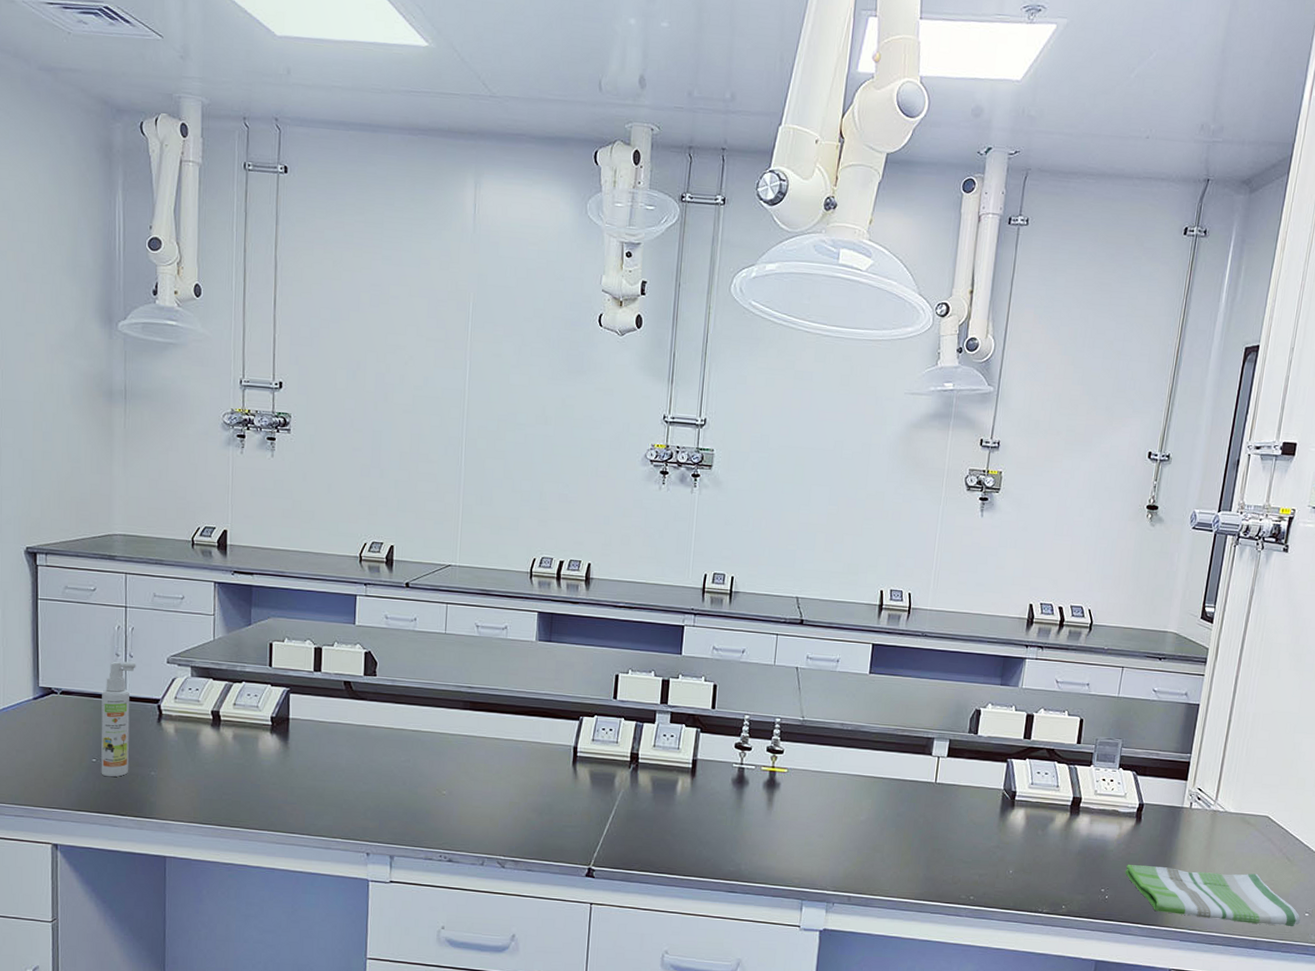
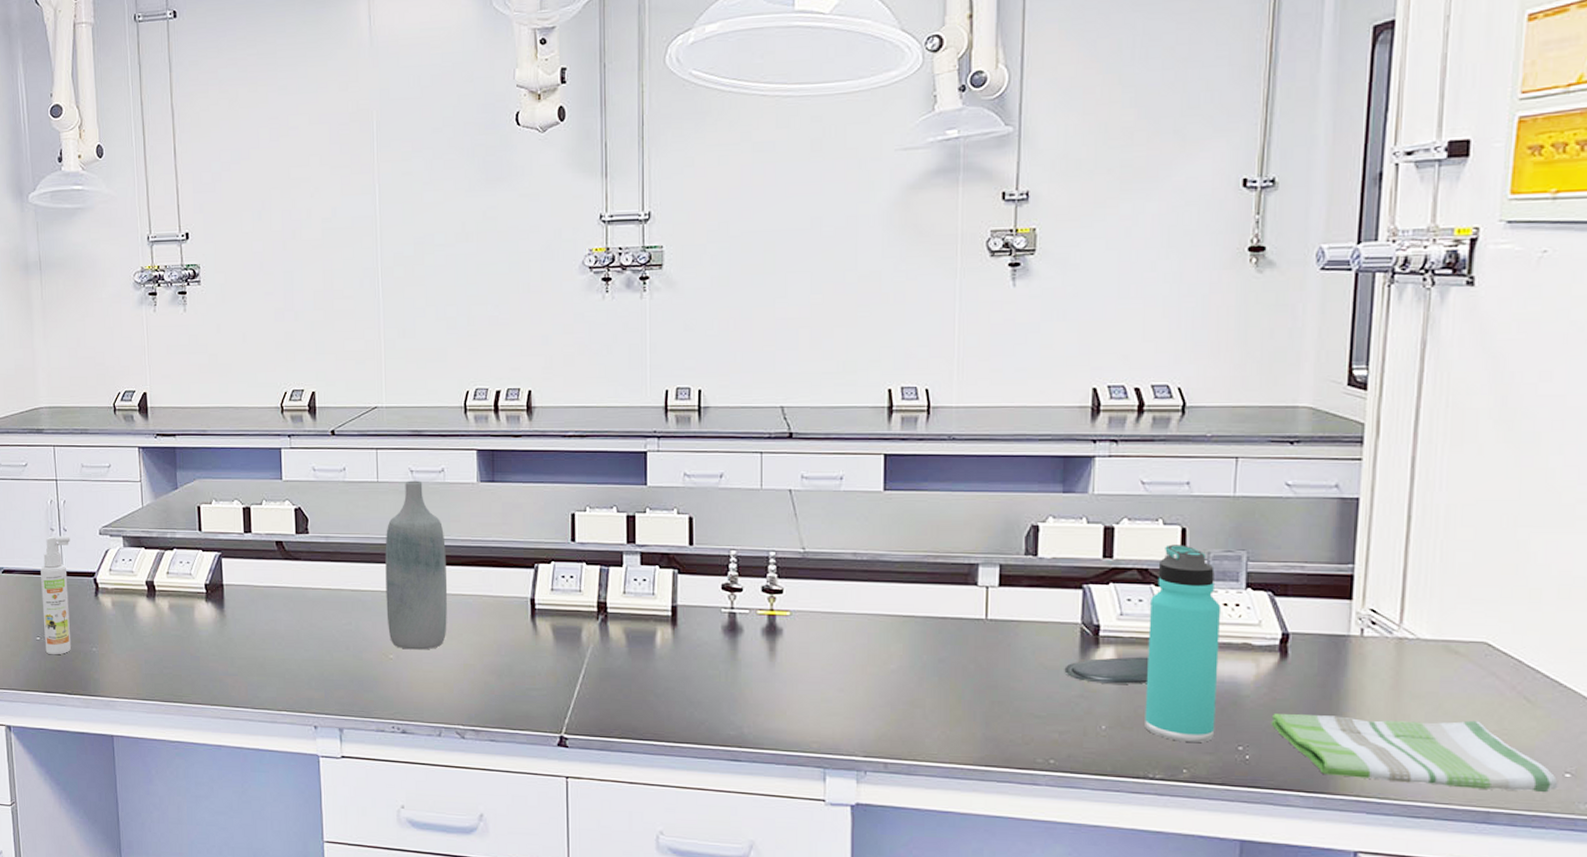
bottle: none [443,634,503,788] -> present [385,480,448,650]
oval tray: none [987,817,1048,839] -> present [1064,656,1149,684]
thermos bottle: none [1039,731,1101,885] -> present [1145,544,1222,742]

